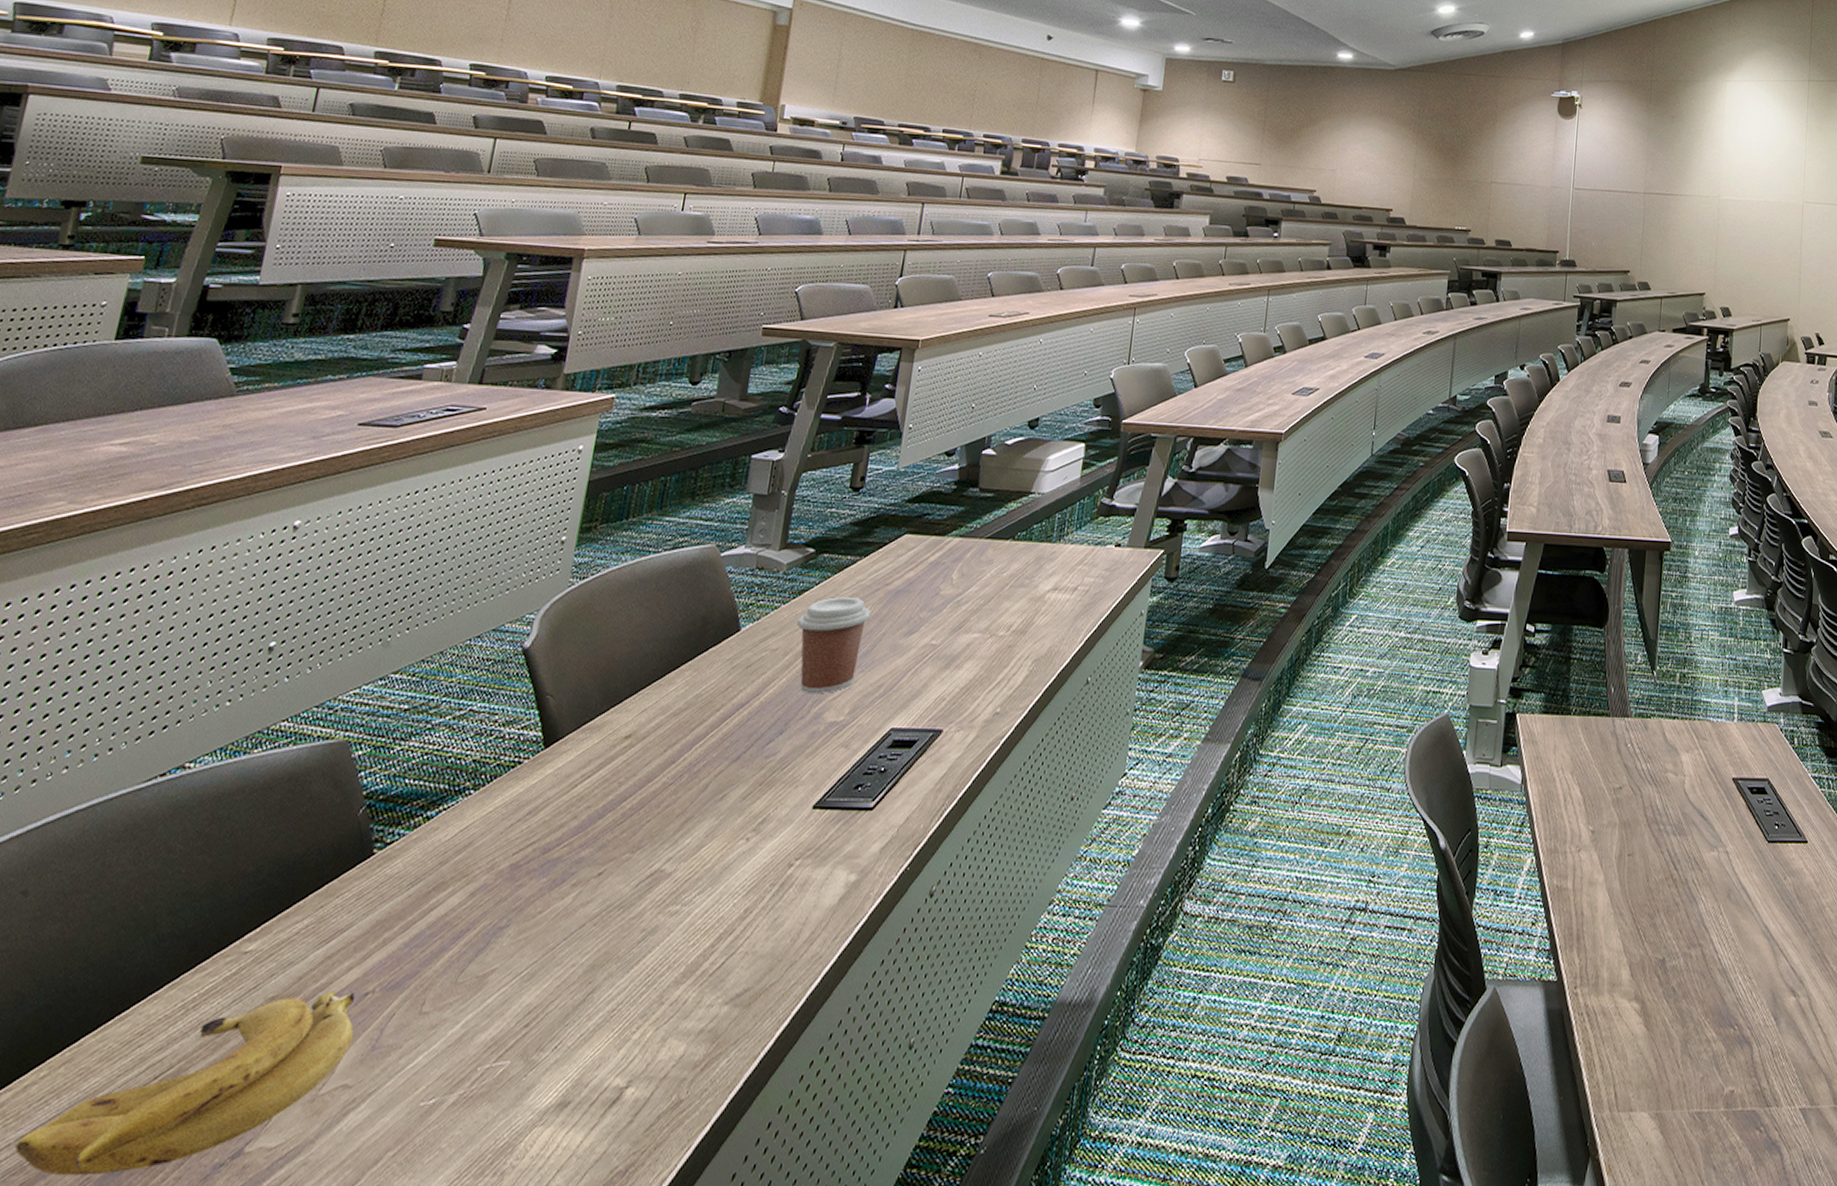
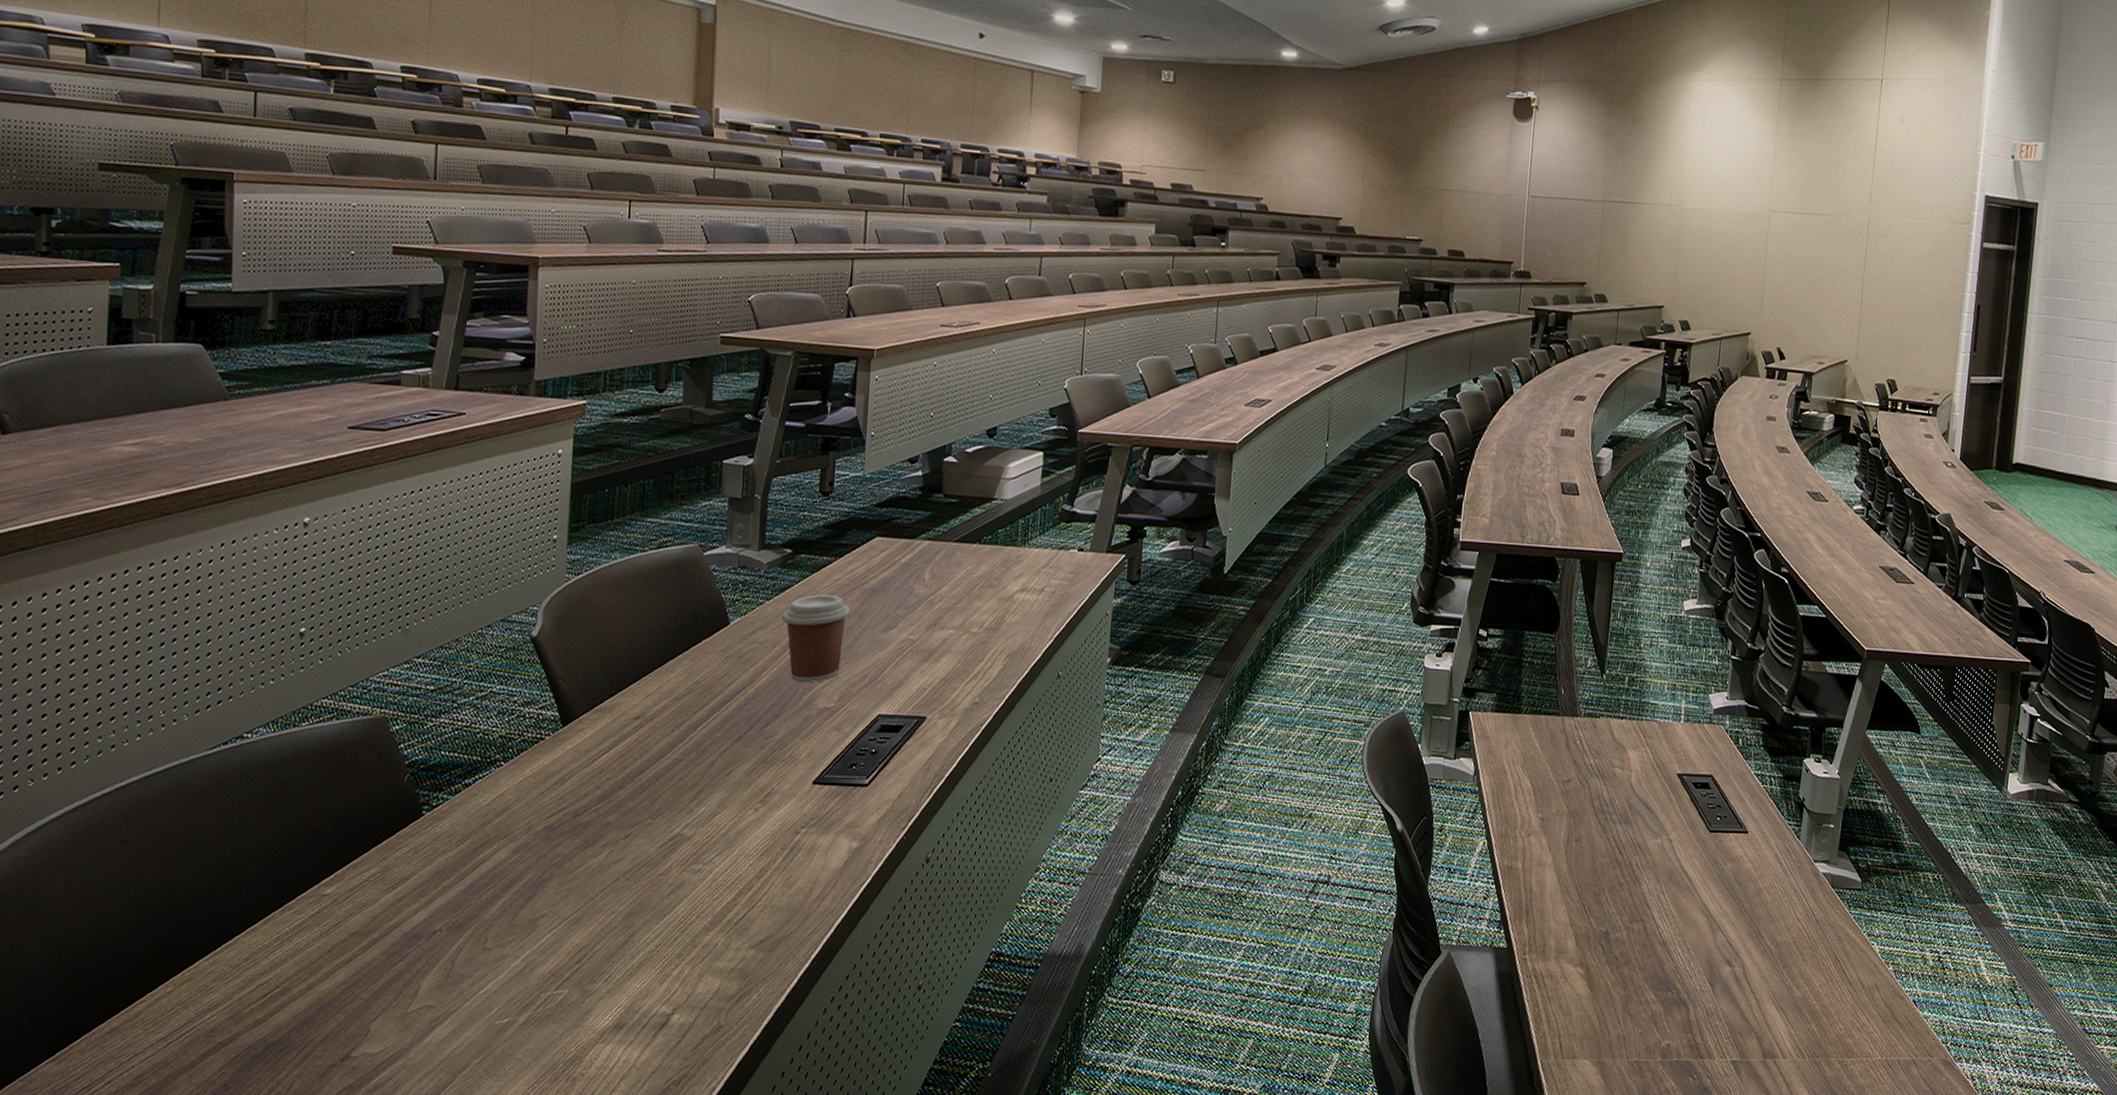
banana: present [15,991,355,1176] -> none [158,929,428,1071]

